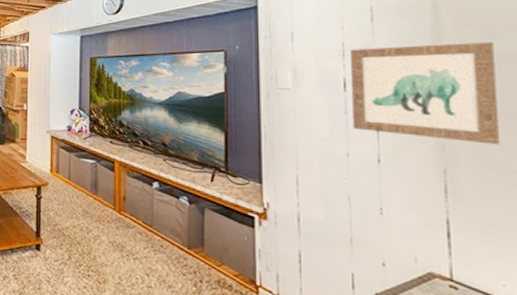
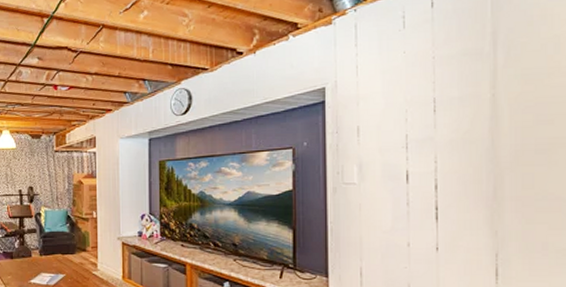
wall art: present [351,42,499,145] -> none [414,128,547,227]

